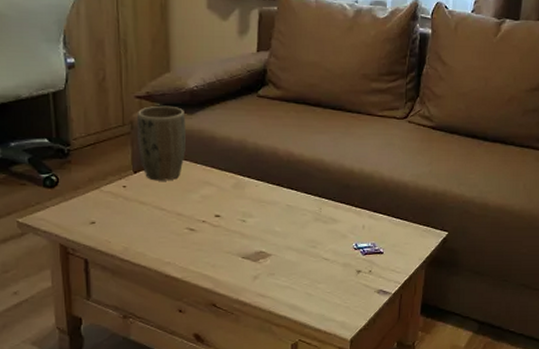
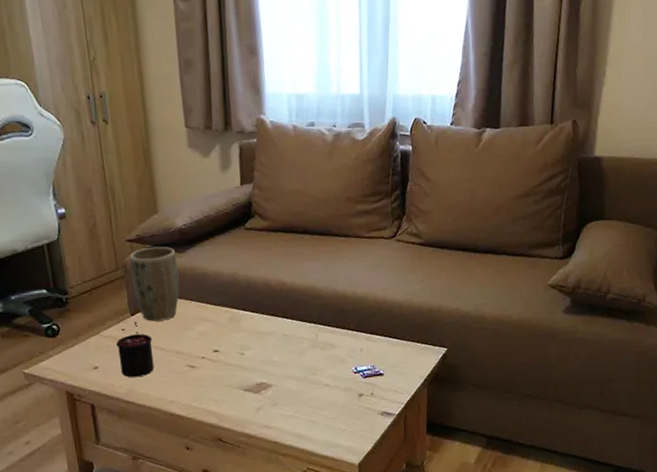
candle: none [116,179,153,235] -> present [116,321,154,377]

